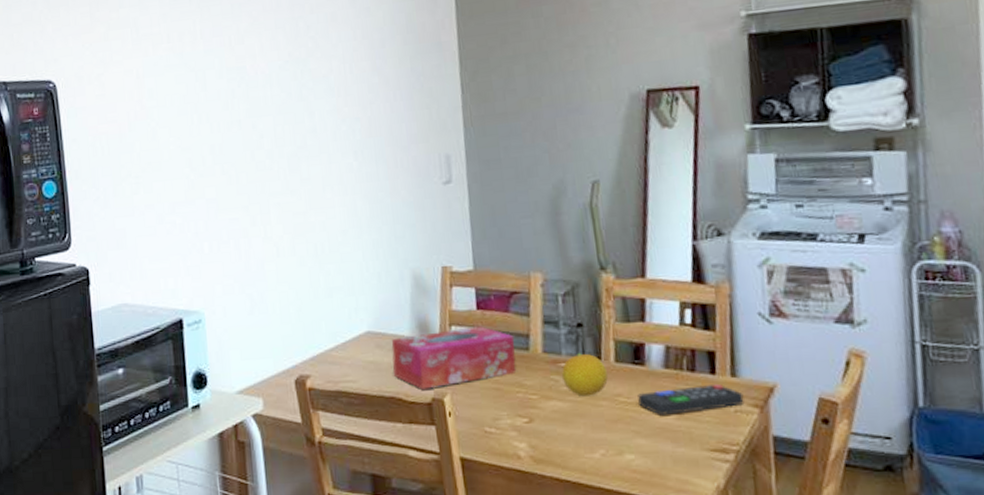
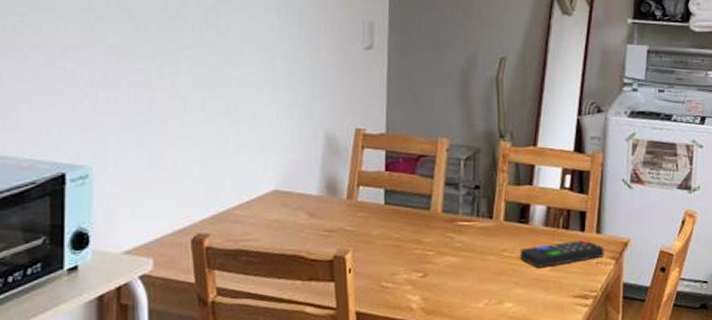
tissue box: present [391,326,516,390] -> none [297,186,418,247]
fruit: present [562,352,608,397] -> none [458,211,496,252]

